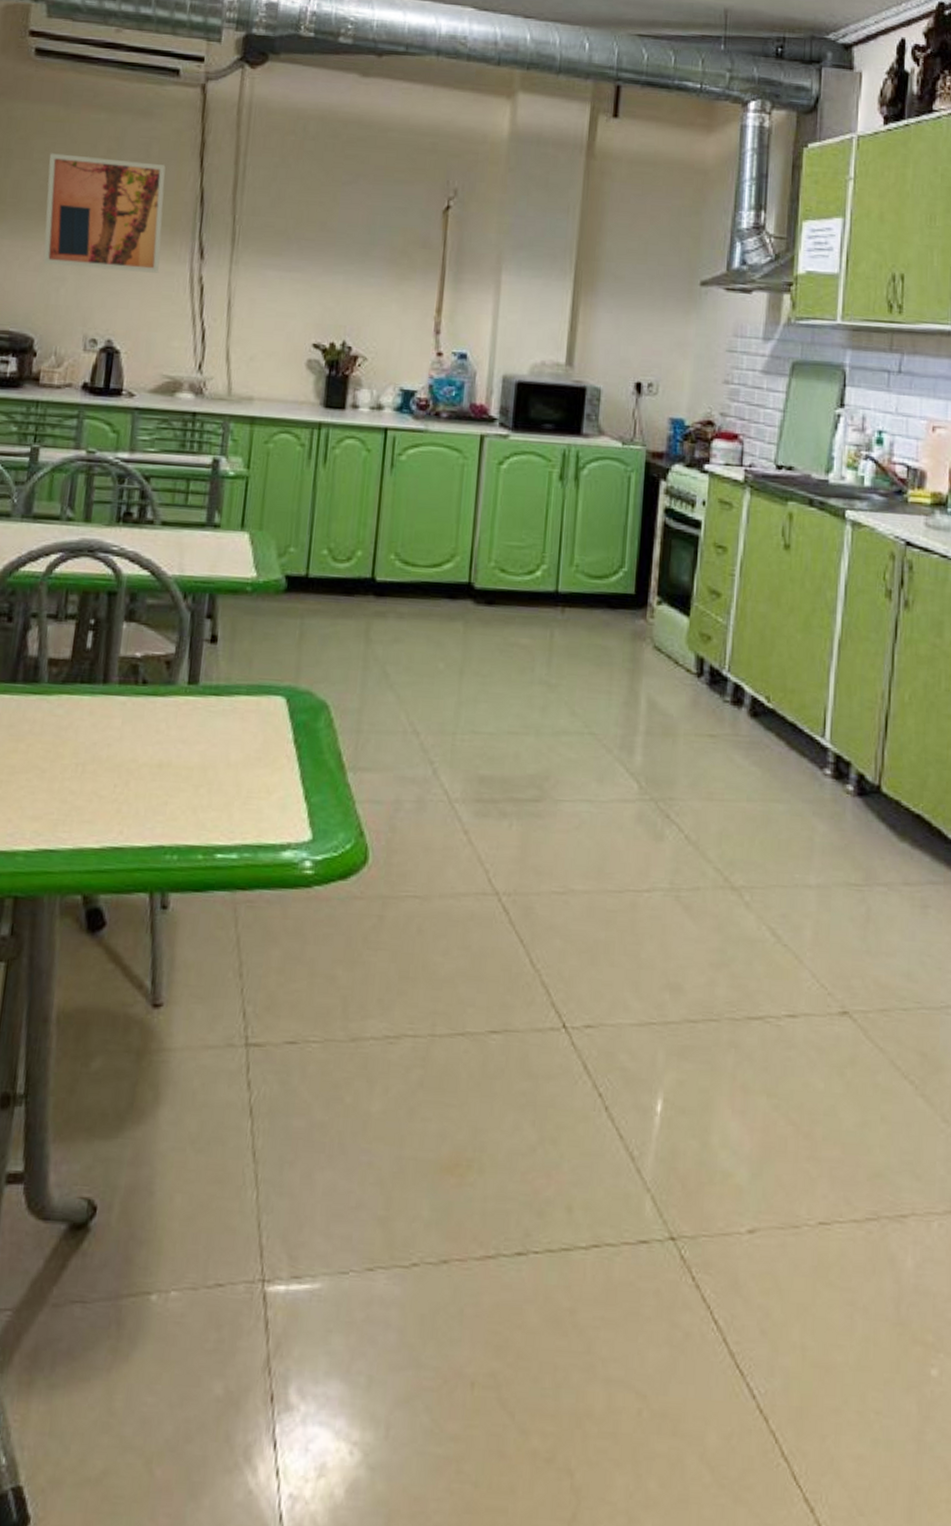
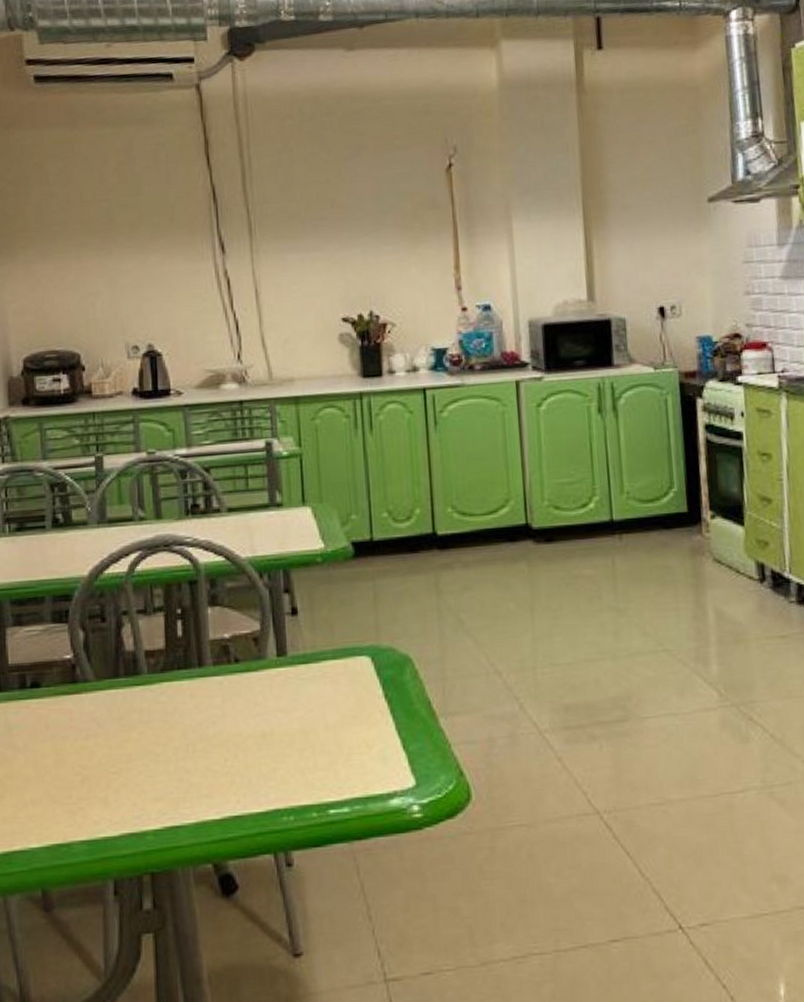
wall art: present [43,153,166,273] -> none [64,168,186,283]

